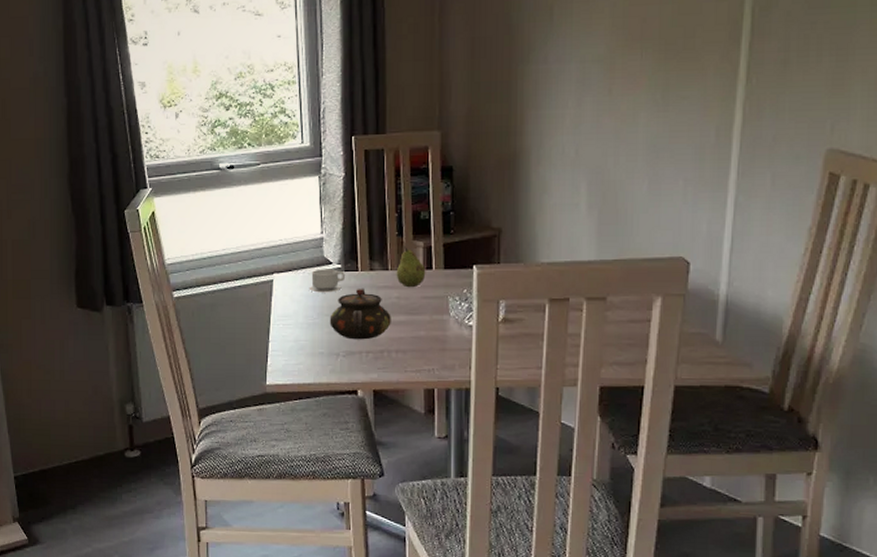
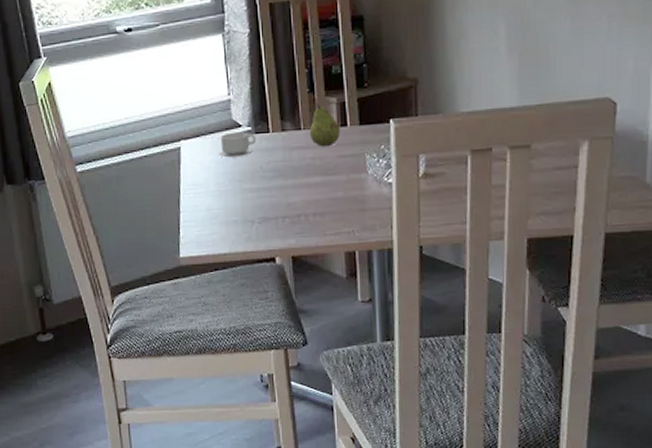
teapot: present [329,288,391,340] -> none [242,150,307,205]

